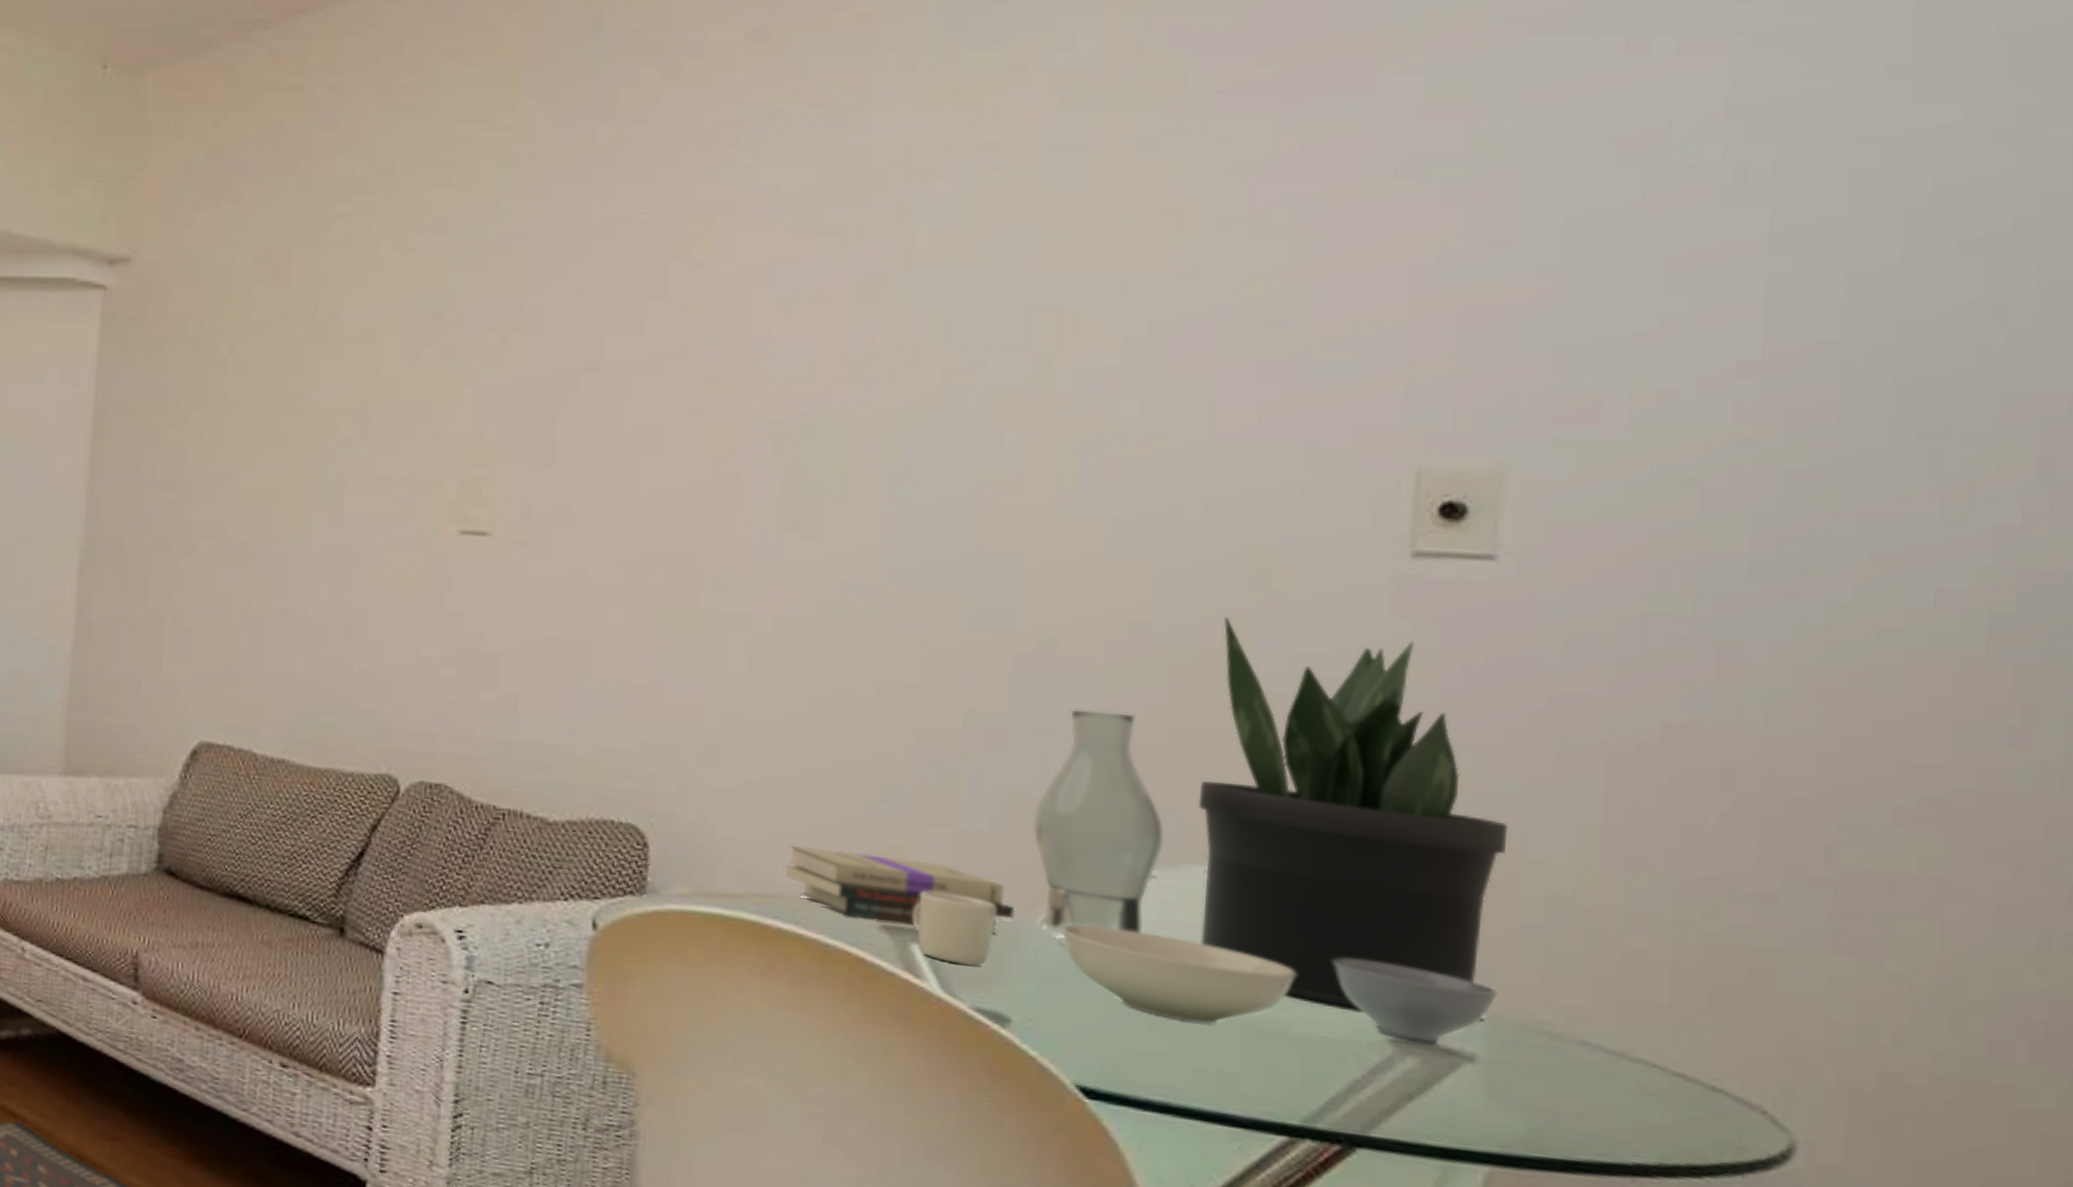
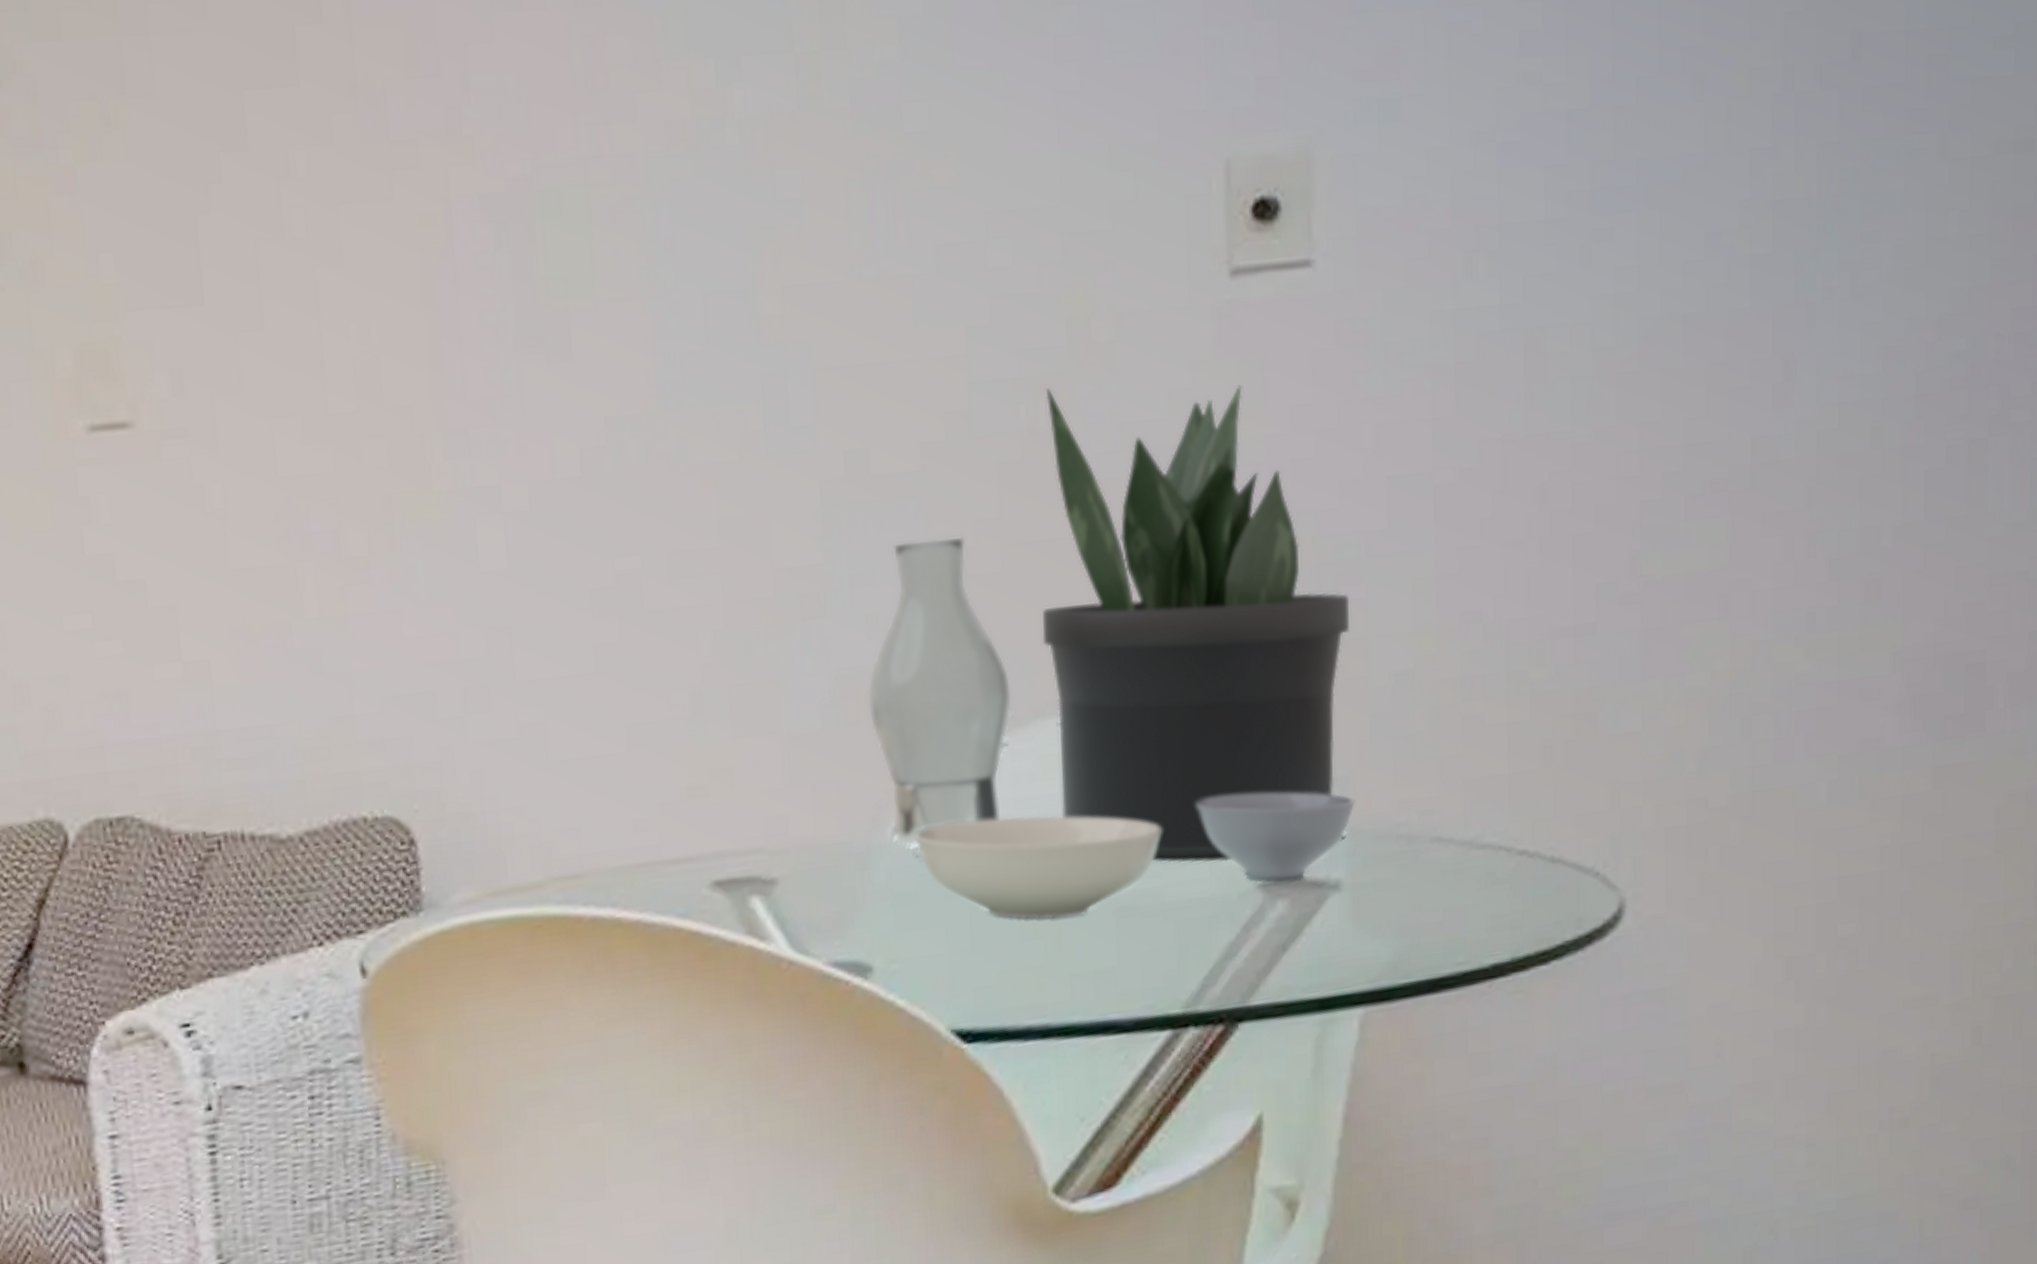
books: present [785,845,1015,934] -> none [589,783,862,880]
cup: present [912,890,997,966] -> none [747,818,842,912]

